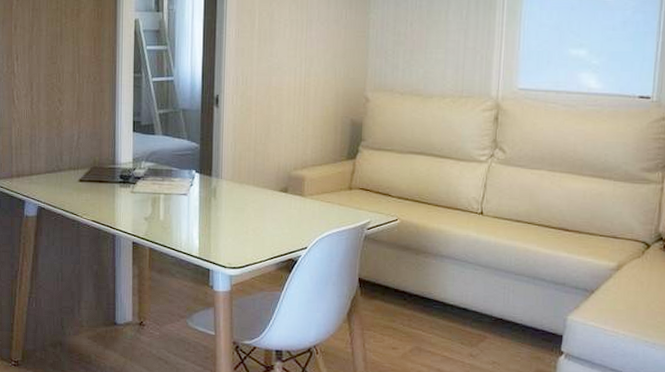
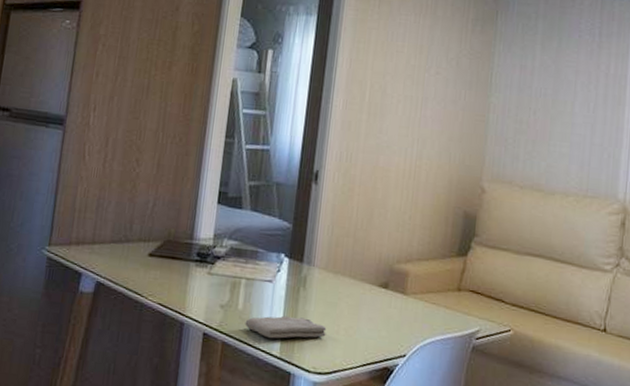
washcloth: none [167,222,237,243] -> present [245,315,327,339]

